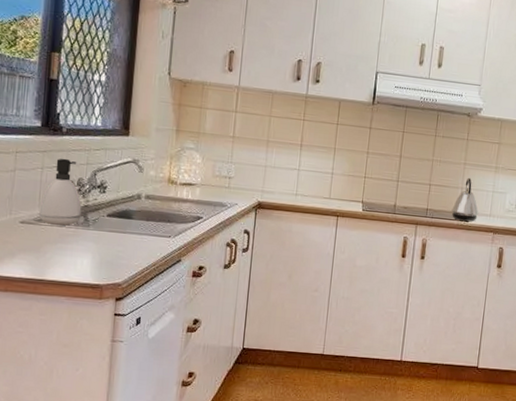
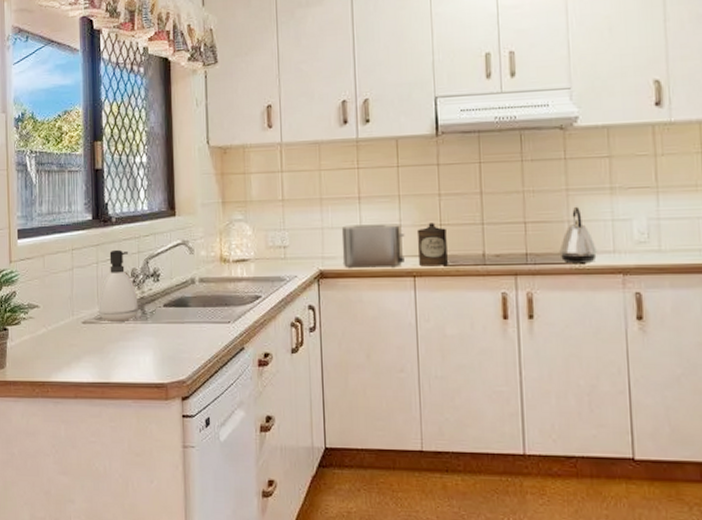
toaster: none [279,166,335,208] -> present [341,223,405,269]
canister: none [343,174,369,211] -> present [416,222,448,267]

